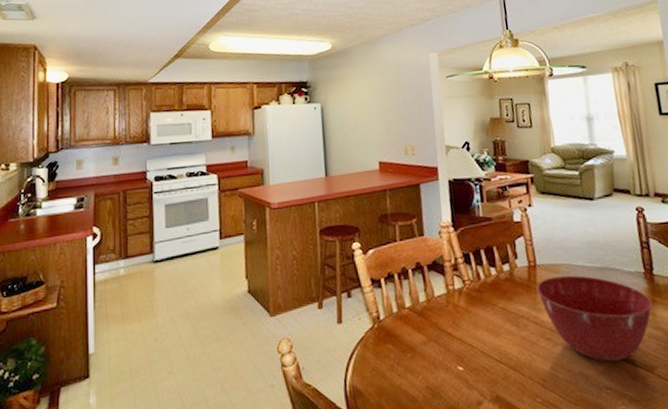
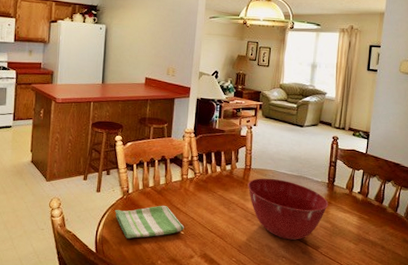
dish towel: none [365,331,463,386] -> present [115,205,185,239]

